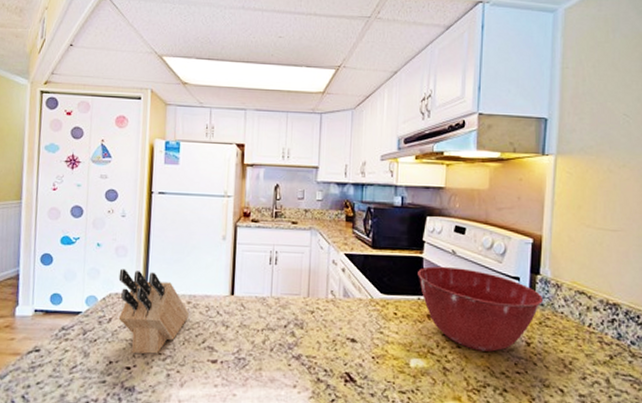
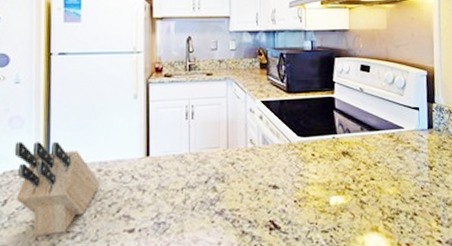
mixing bowl: present [418,266,543,352] -> none [331,104,439,181]

